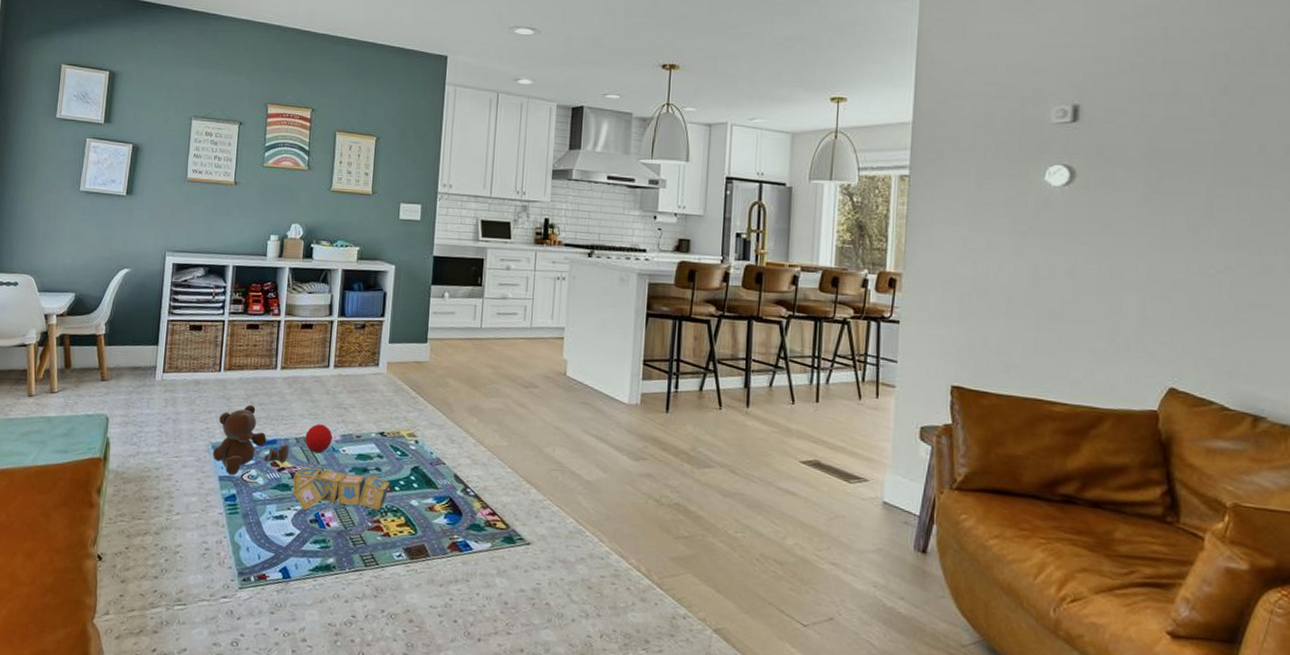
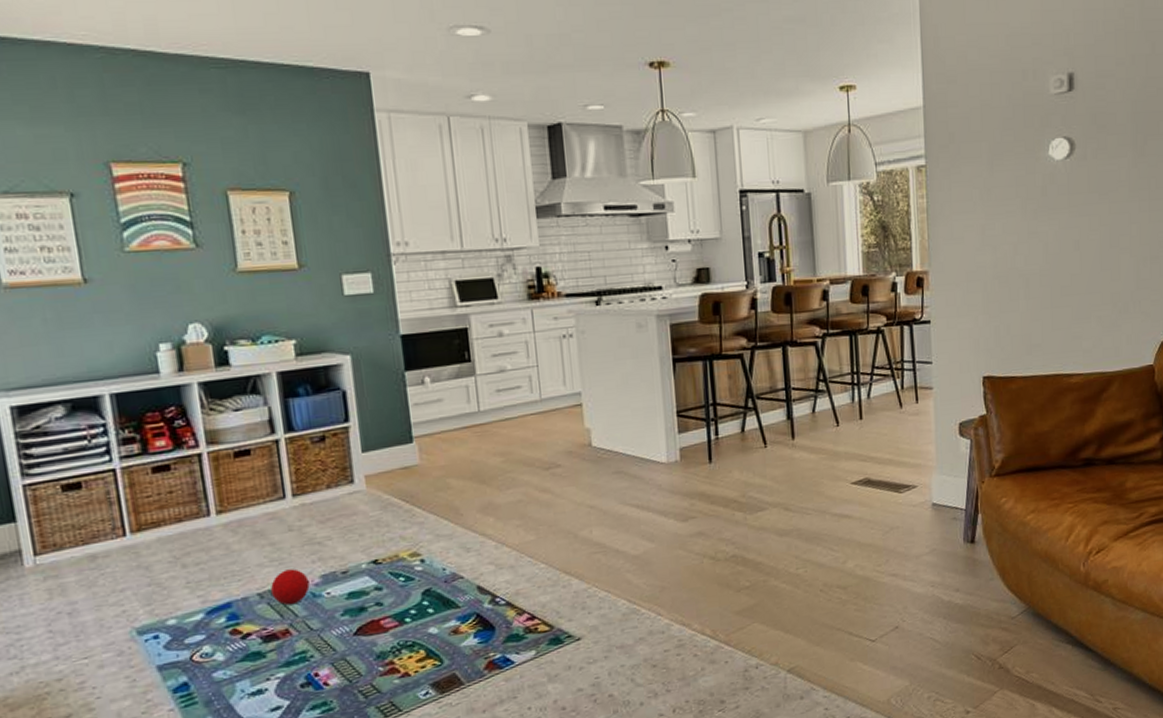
teddy bear: present [213,404,290,476] -> none [138,567,254,661]
toy blocks: present [292,467,390,511] -> none [265,613,398,677]

